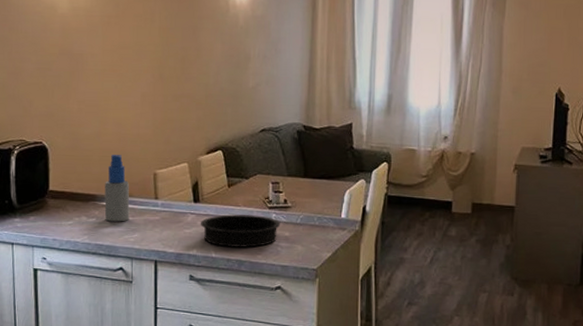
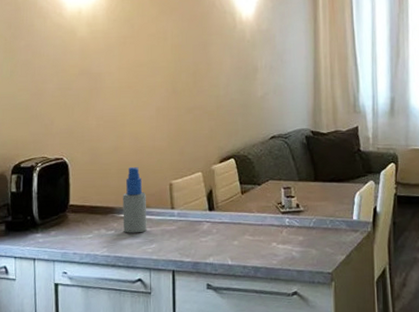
baking pan: present [201,214,281,247] -> none [216,221,294,254]

